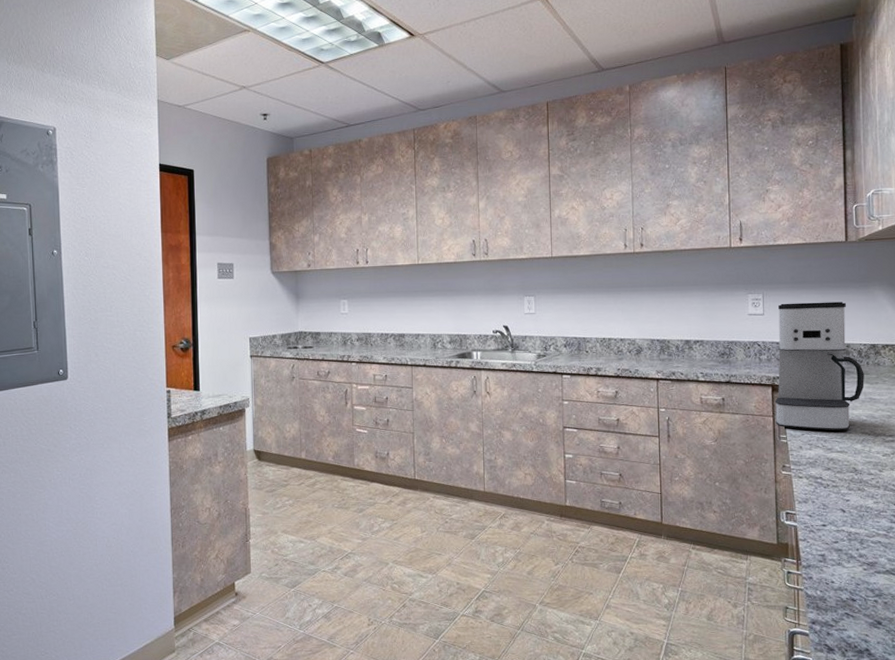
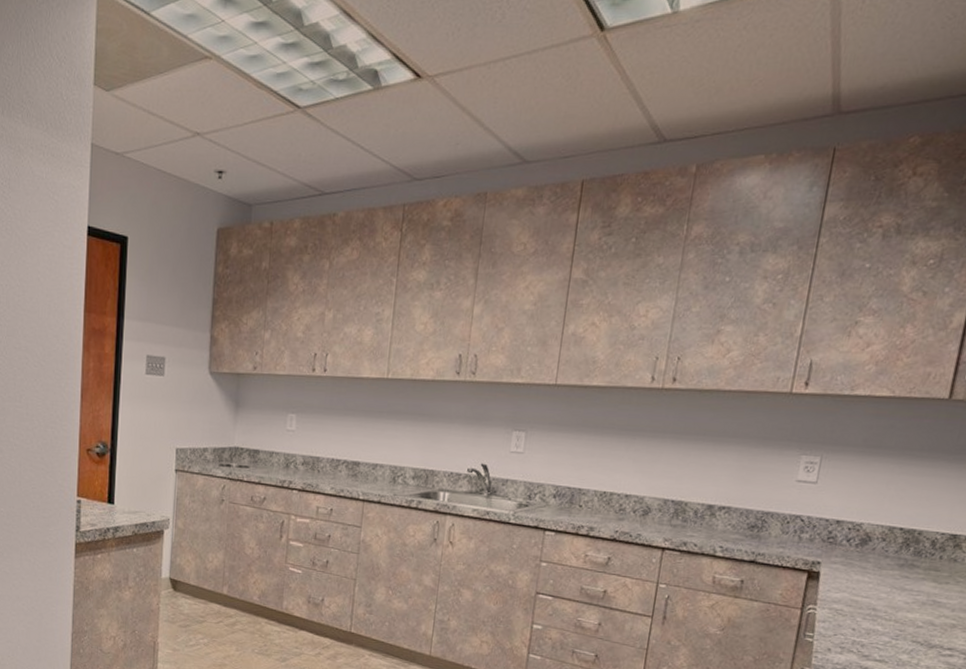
coffee maker: present [774,301,864,431] -> none [803,471,934,637]

